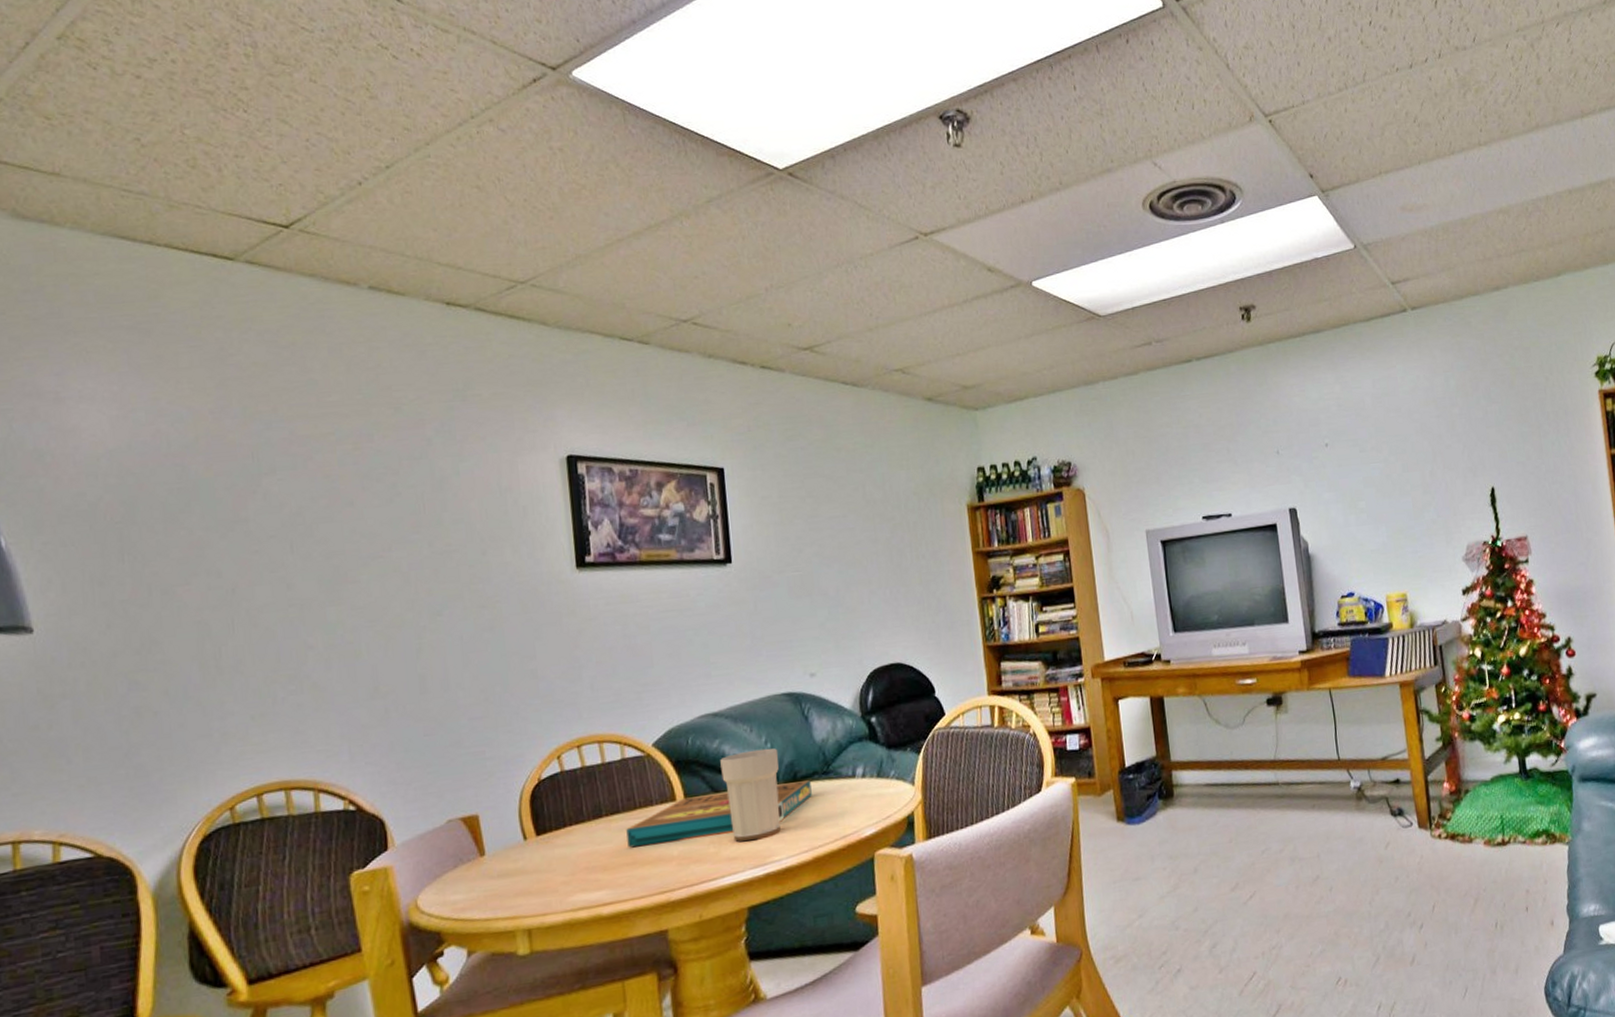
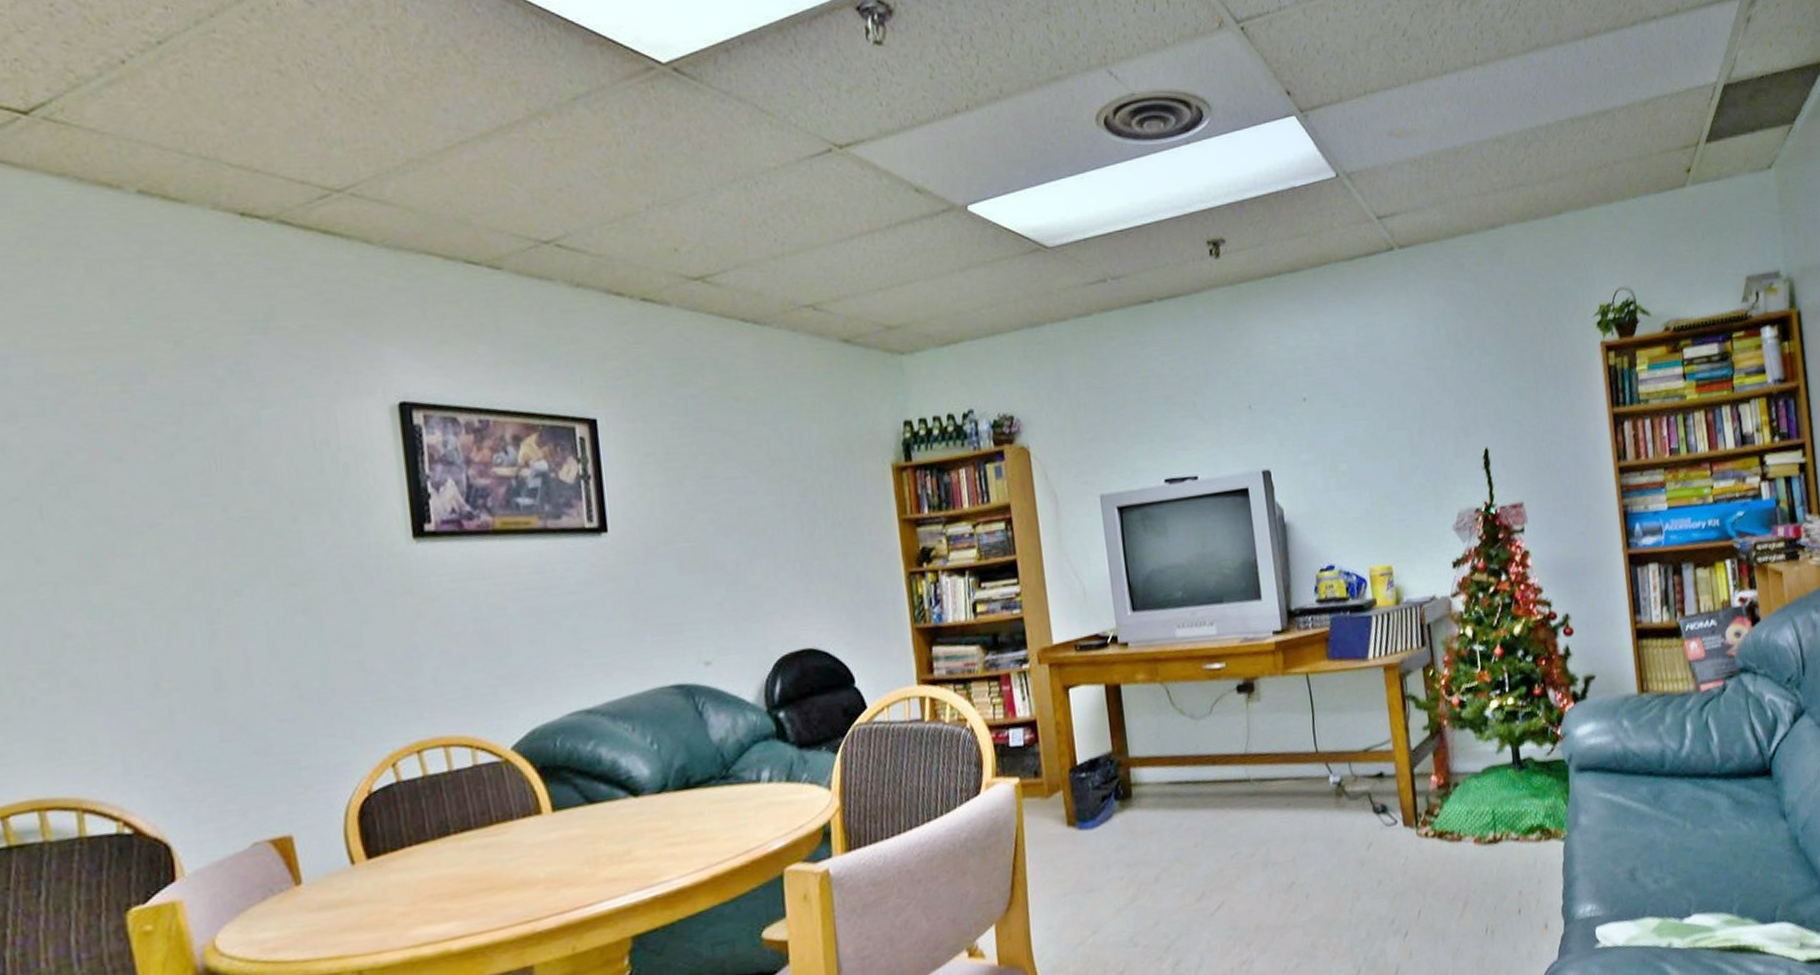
pizza box: present [626,780,812,848] -> none [480,786,708,871]
cup: present [720,748,781,842] -> none [596,749,671,861]

